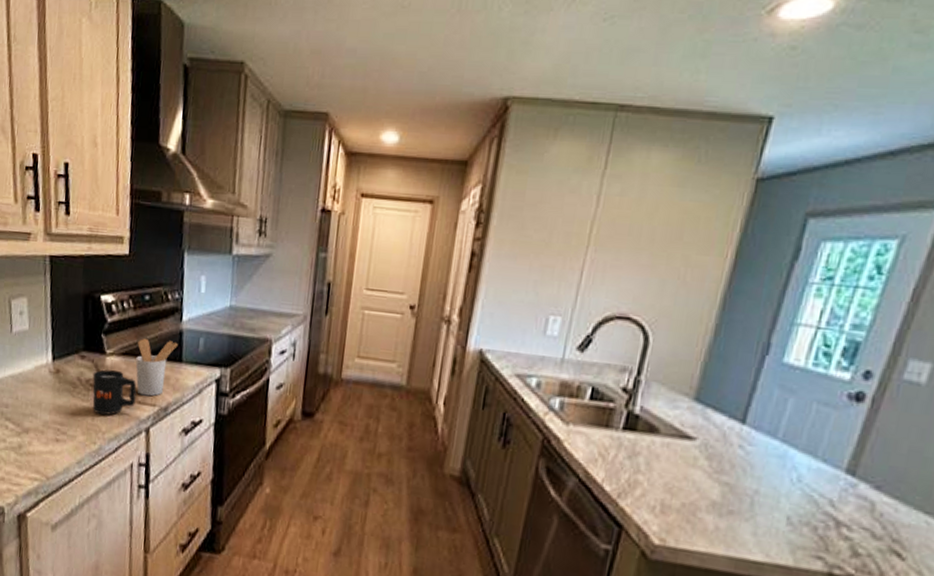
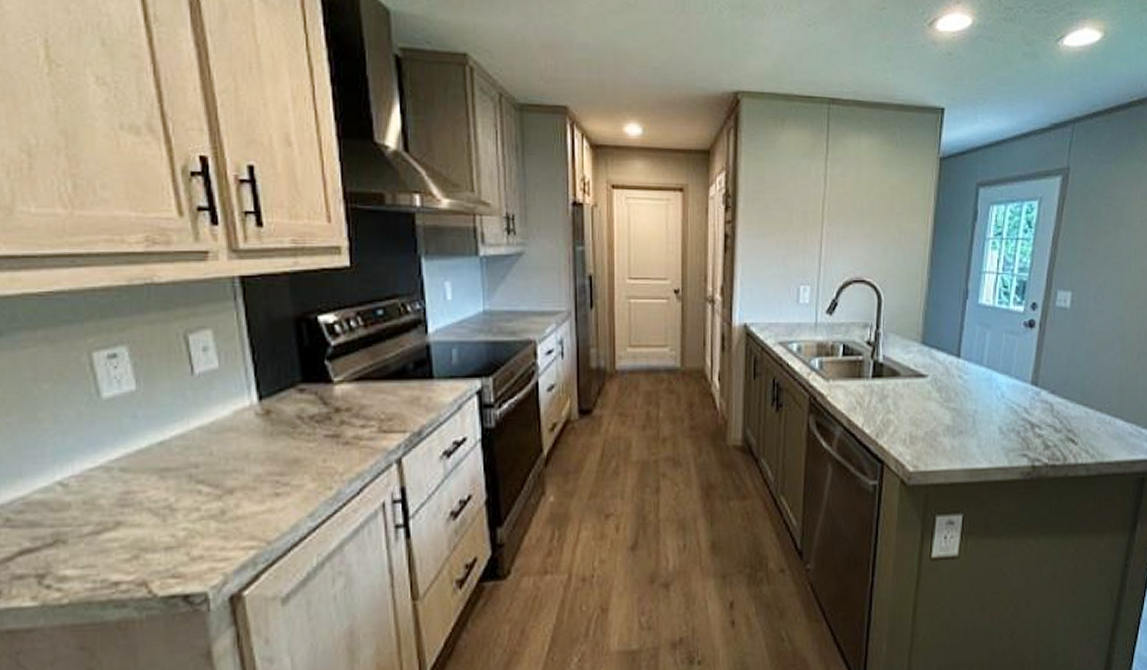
mug: present [92,369,137,415] -> none [320,399,380,453]
utensil holder: present [136,338,178,397] -> none [374,357,426,423]

